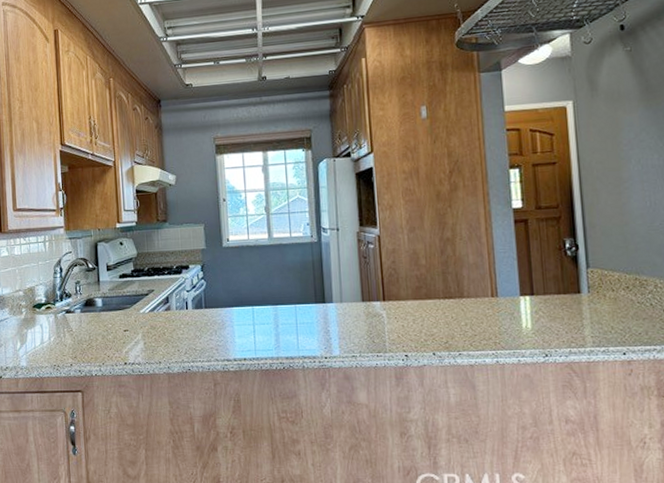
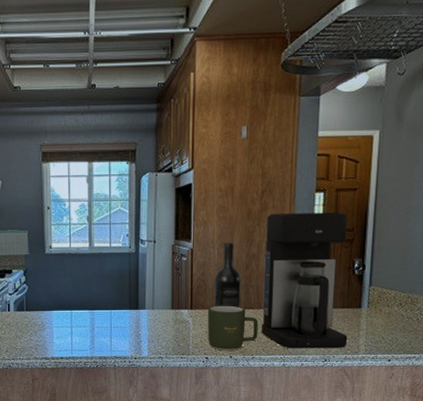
mug: none [402,295,463,347] -> present [207,305,259,351]
wine bottle: none [407,226,439,298] -> present [214,242,242,308]
coffee maker: none [458,188,570,343] -> present [262,212,348,349]

